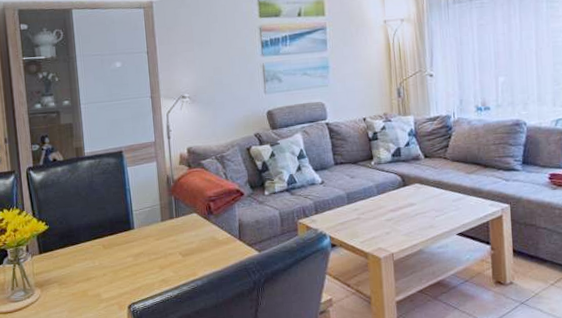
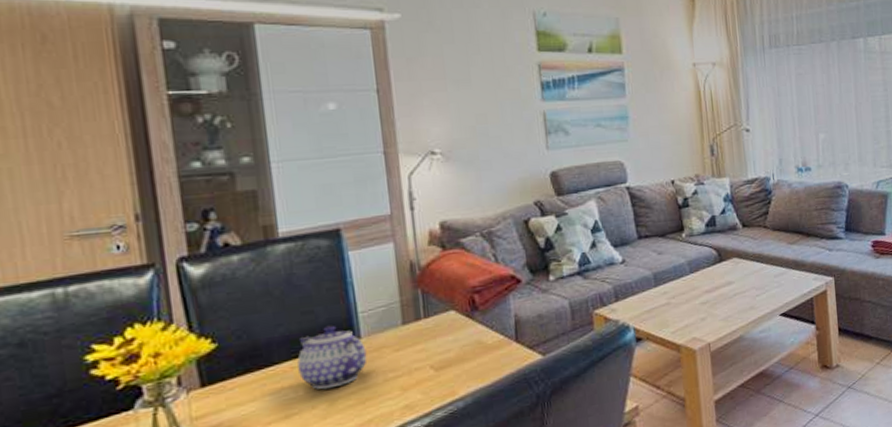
teapot: none [95,218,138,263] -> present [297,325,367,390]

